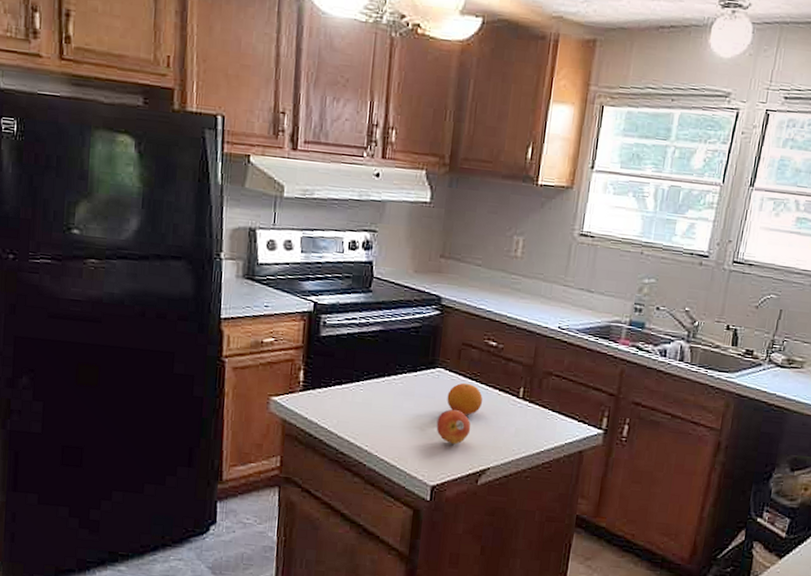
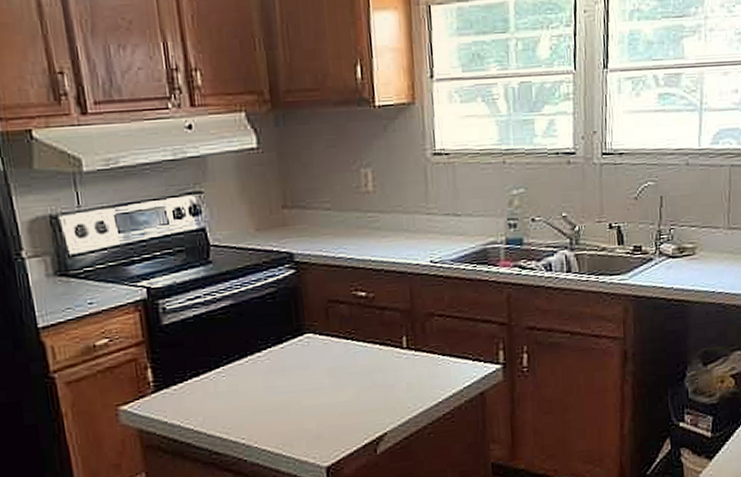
fruit: present [436,409,471,445] -> none [317,376,357,416]
fruit: present [447,382,483,415] -> none [323,344,364,380]

